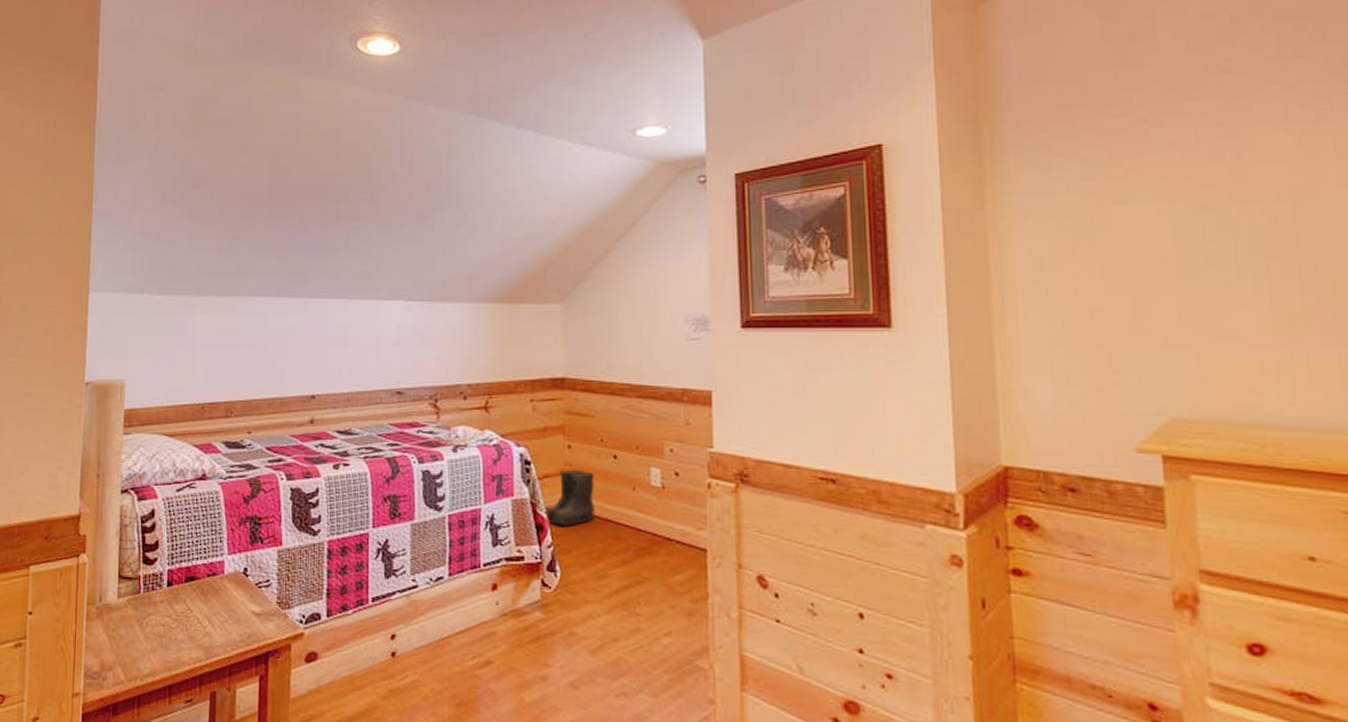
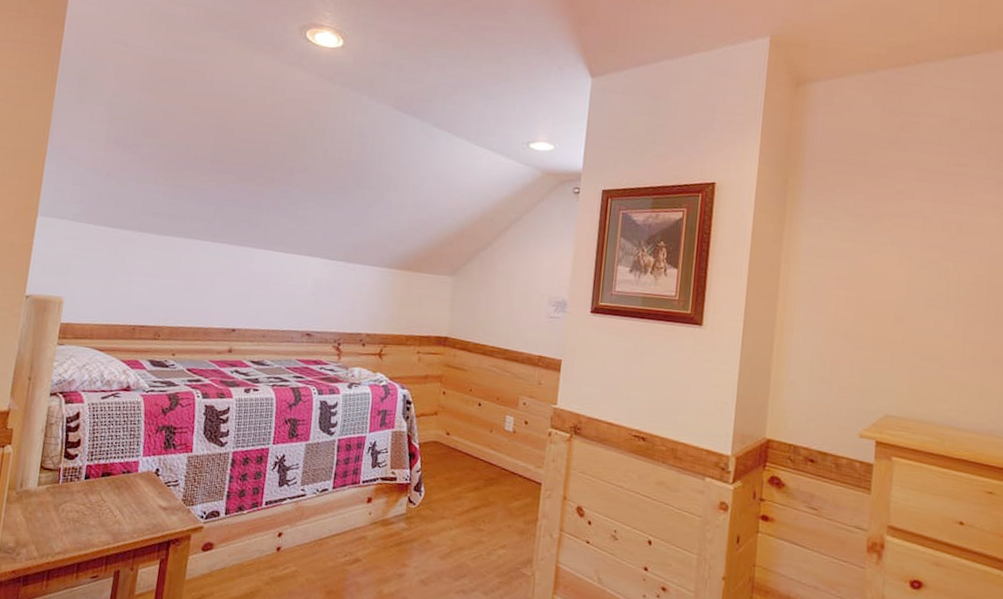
boots: present [543,469,595,526] -> none [416,410,461,456]

